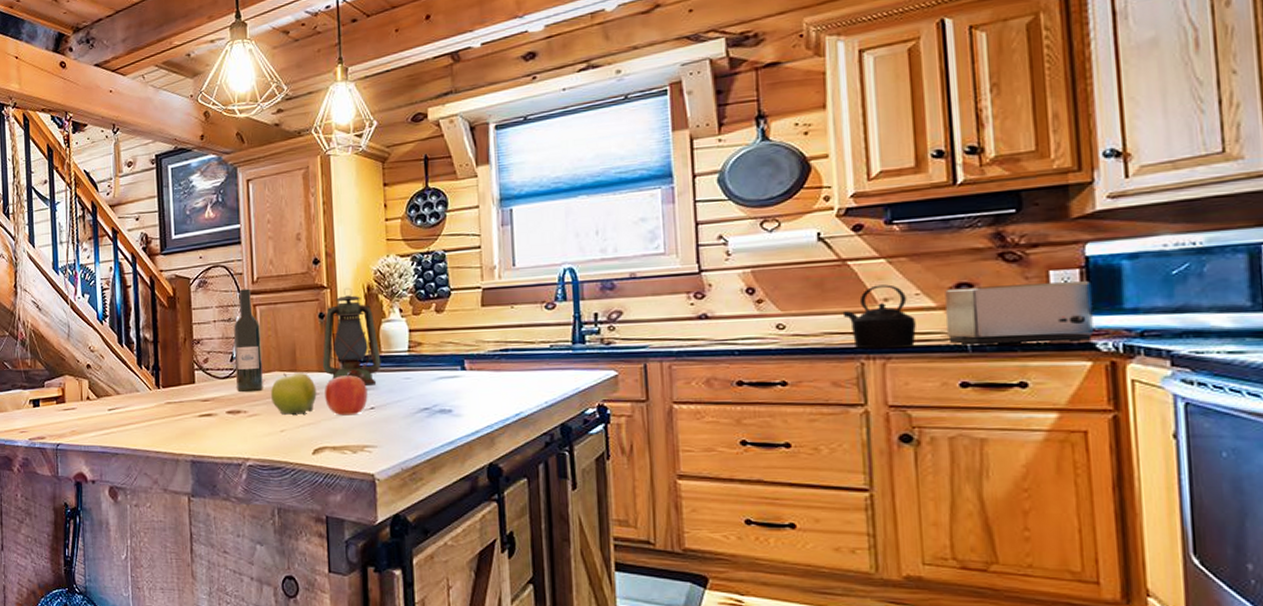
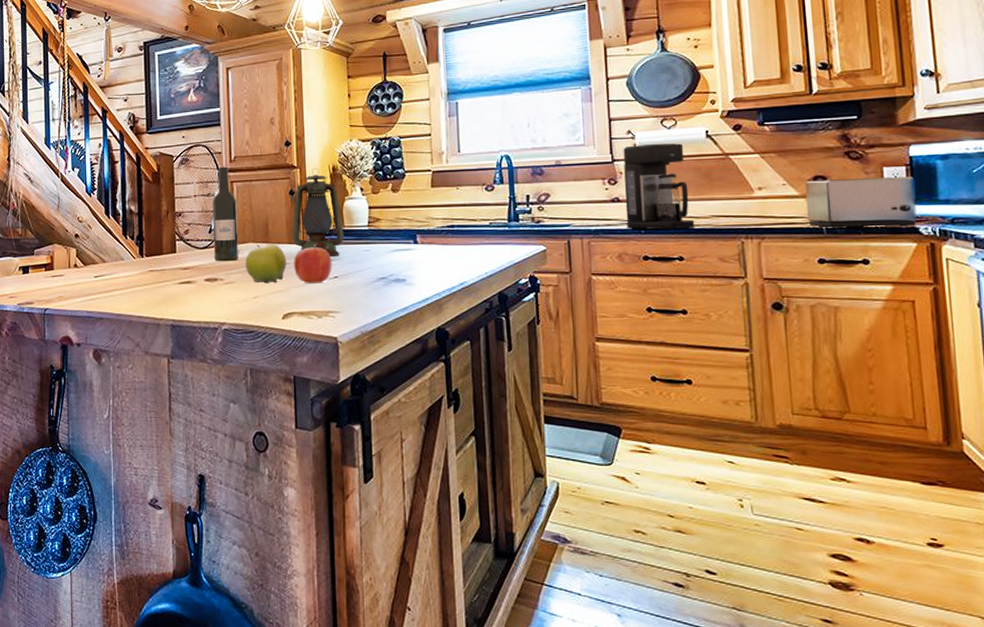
coffee maker: none [712,248,802,351] -> present [623,143,695,231]
kettle: present [842,284,916,350] -> none [726,176,784,231]

